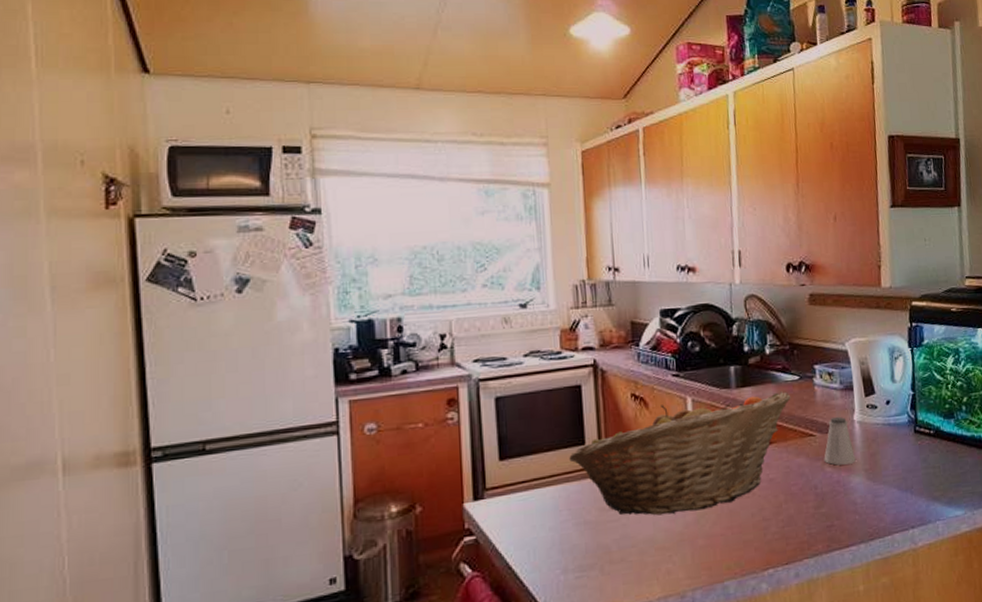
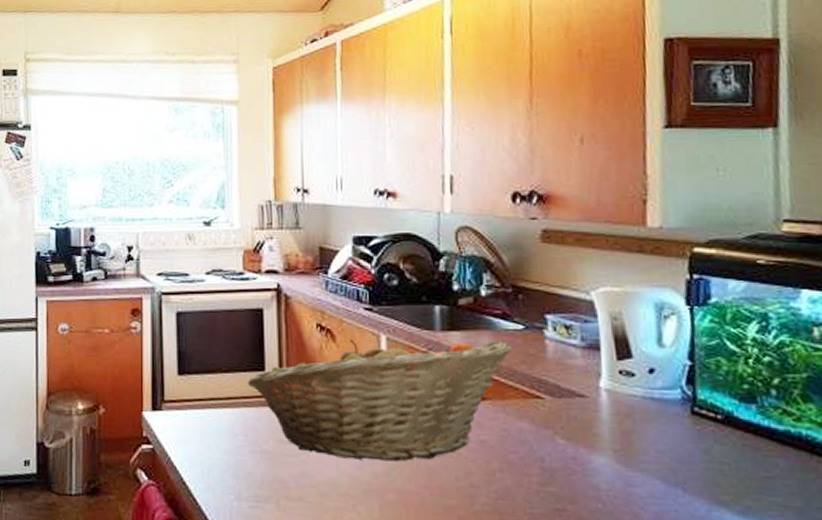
saltshaker: present [824,416,856,465] -> none [555,379,601,439]

